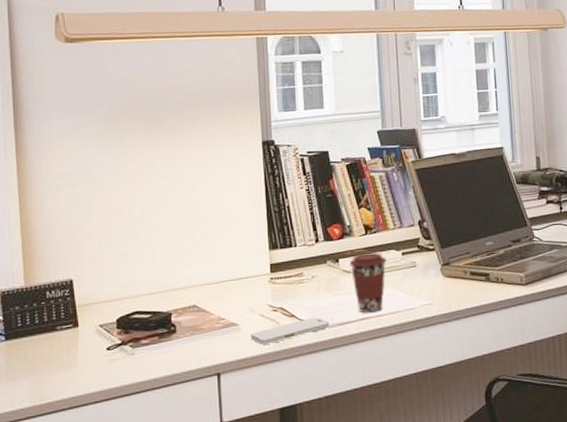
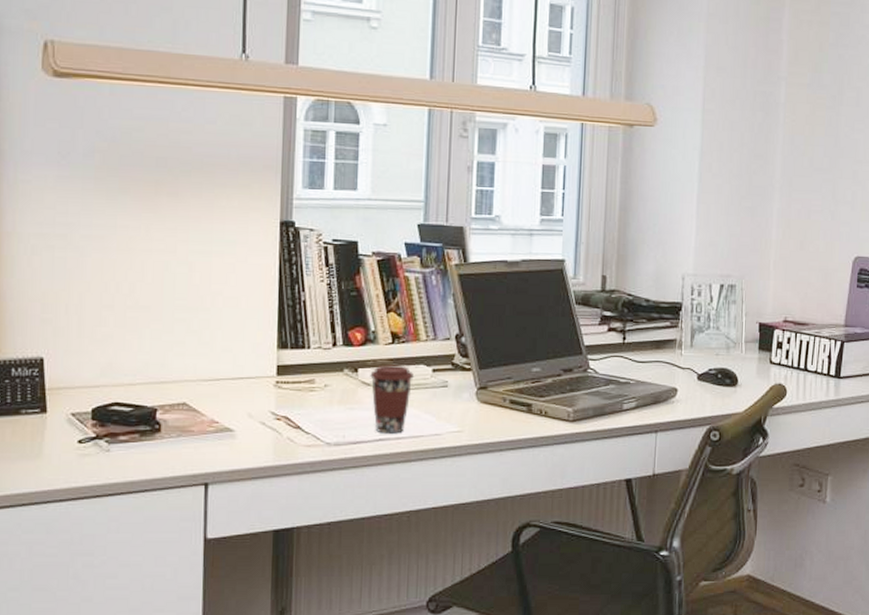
smartphone: present [250,317,330,345] -> none [247,431,341,456]

